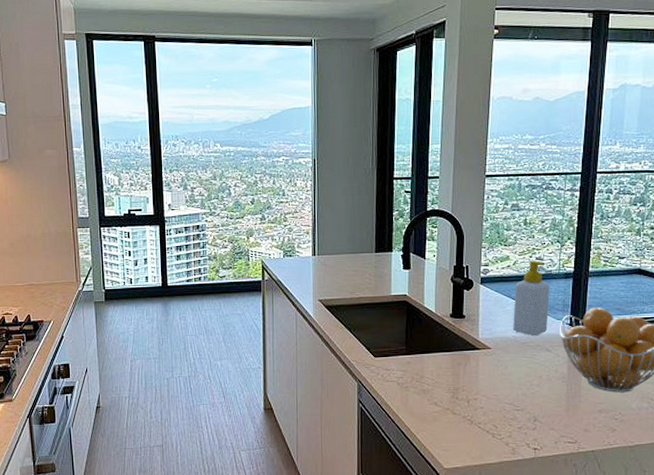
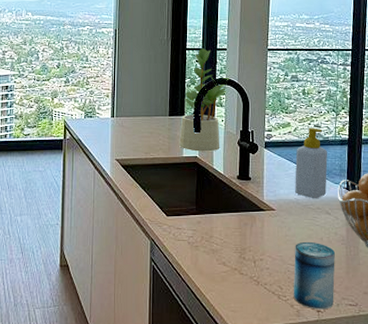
potted plant: none [387,177,443,290] -> present [179,48,230,152]
beverage can: none [508,380,554,448] -> present [293,241,335,310]

